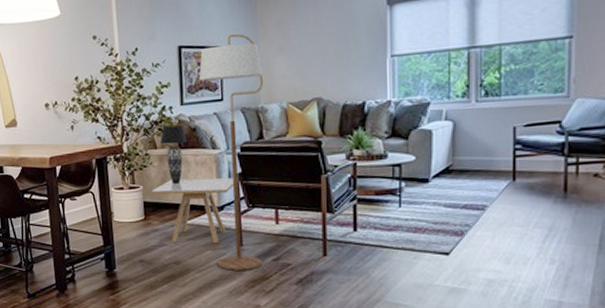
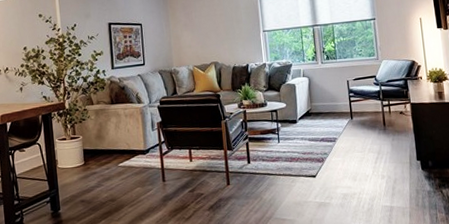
side table: present [152,178,234,243] -> none [90,126,156,183]
table lamp: present [160,124,187,184] -> none [96,84,118,133]
floor lamp: present [198,33,264,270] -> none [125,14,181,203]

